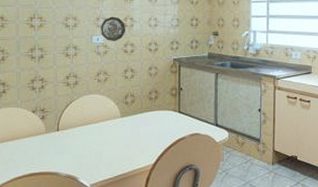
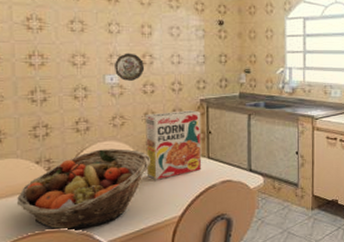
fruit basket: none [16,101,128,173] -> present [17,149,150,231]
cereal box: none [125,68,174,131] -> present [146,110,202,180]

